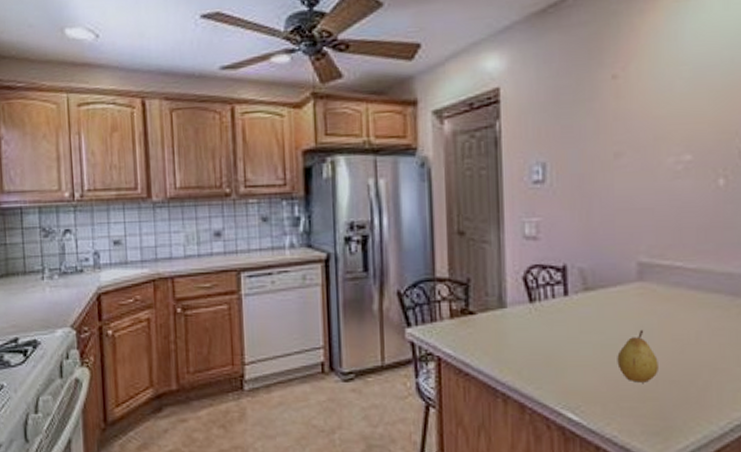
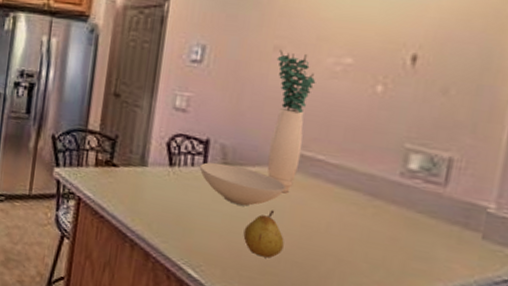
bowl: none [561,289,650,331] -> present [199,162,286,207]
vase: none [619,156,661,309] -> present [267,49,316,194]

